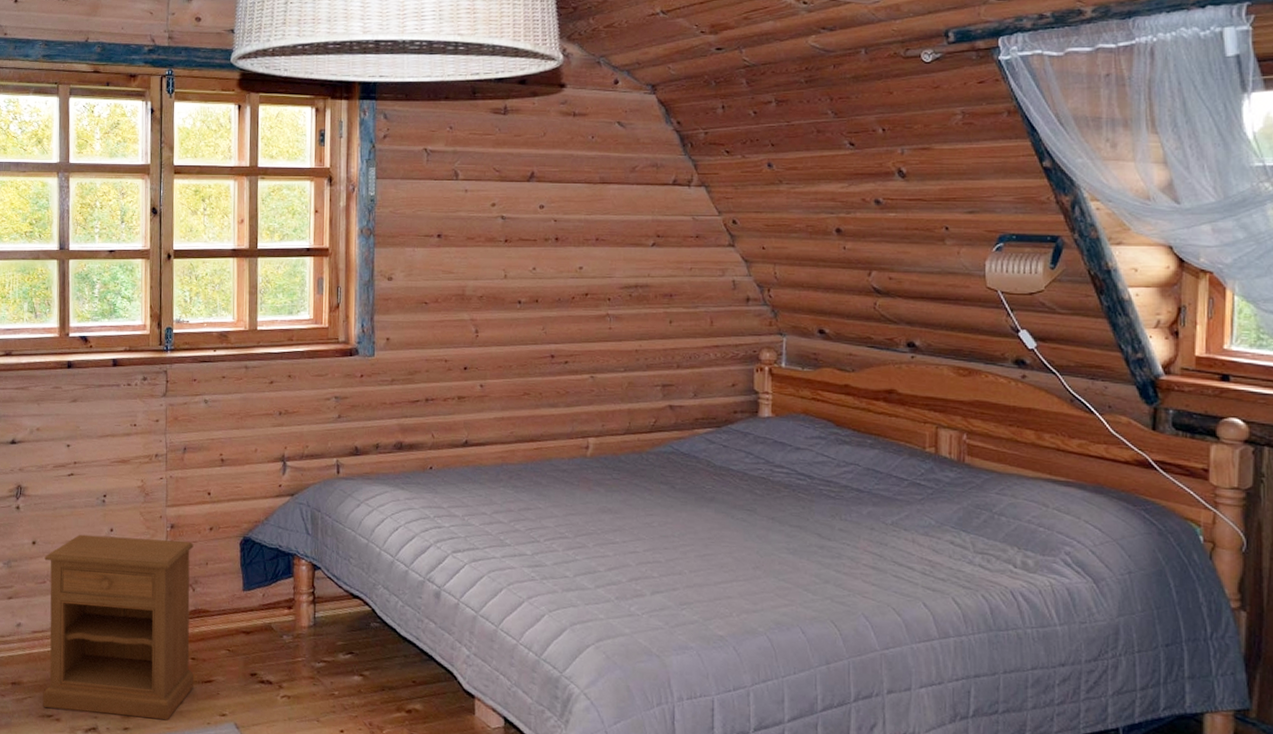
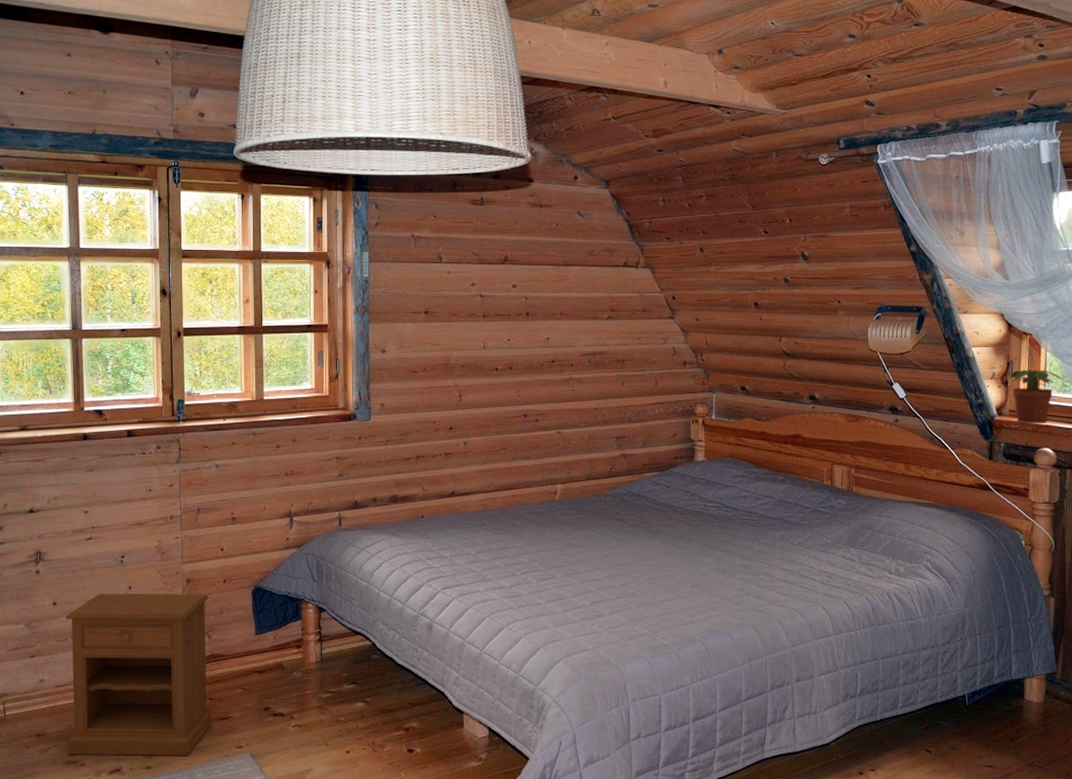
potted plant: none [1182,317,1255,388] -> present [1010,369,1061,424]

